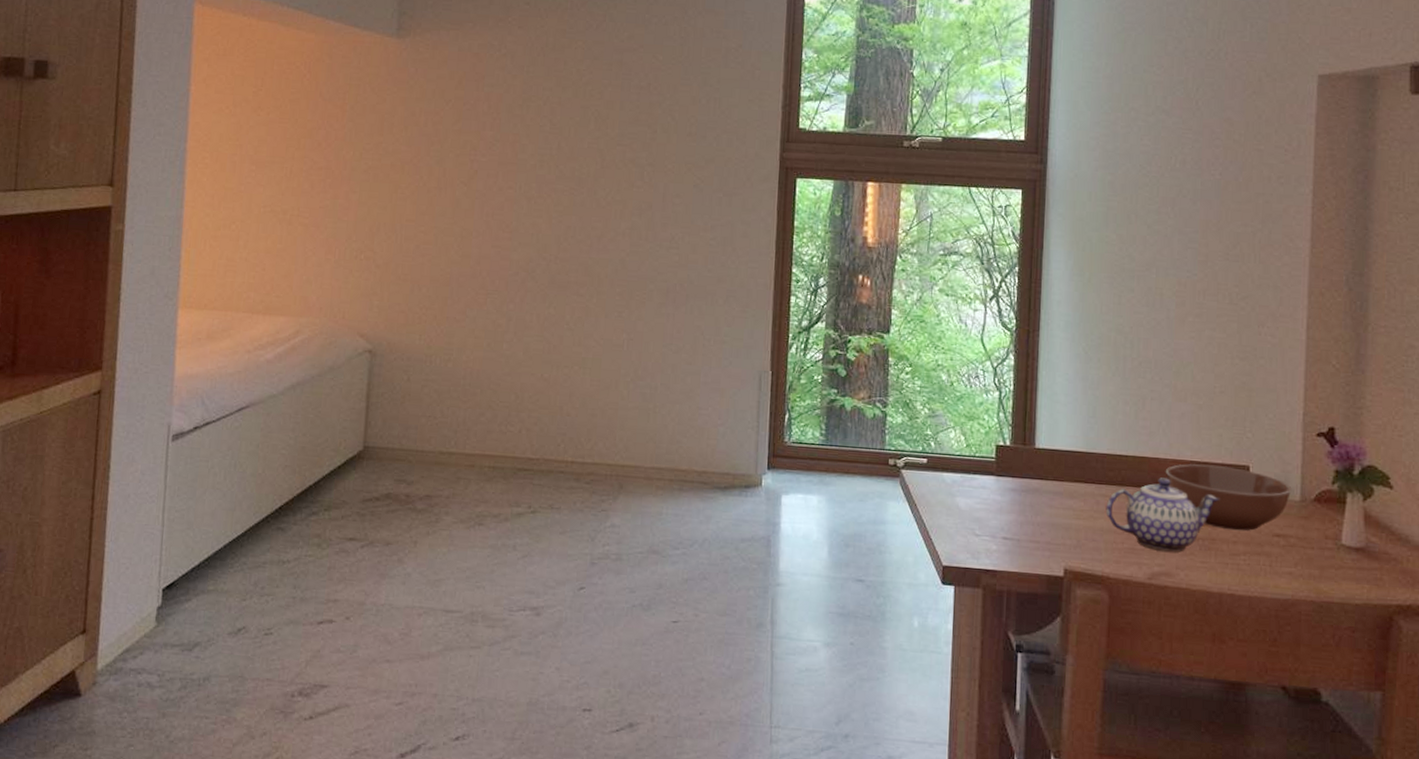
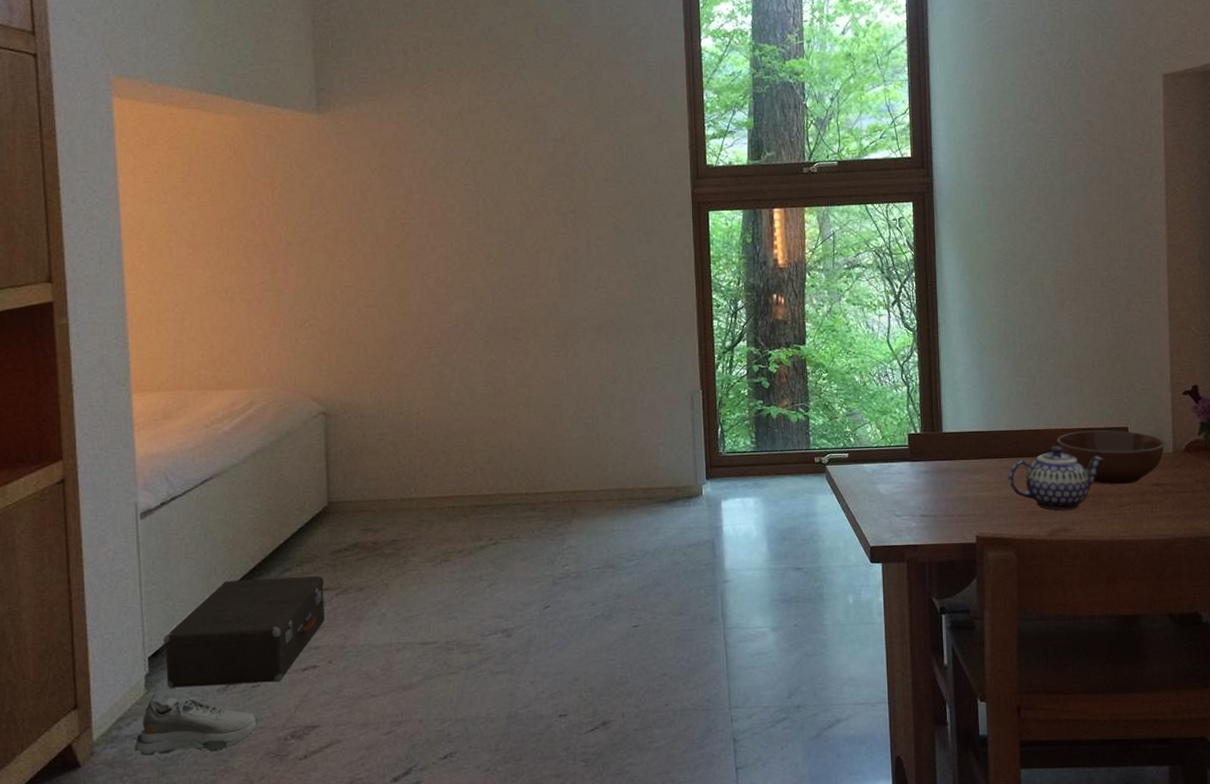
shoe: none [137,628,268,698] -> present [134,693,259,756]
suitcase: none [178,517,352,633] -> present [164,575,326,688]

